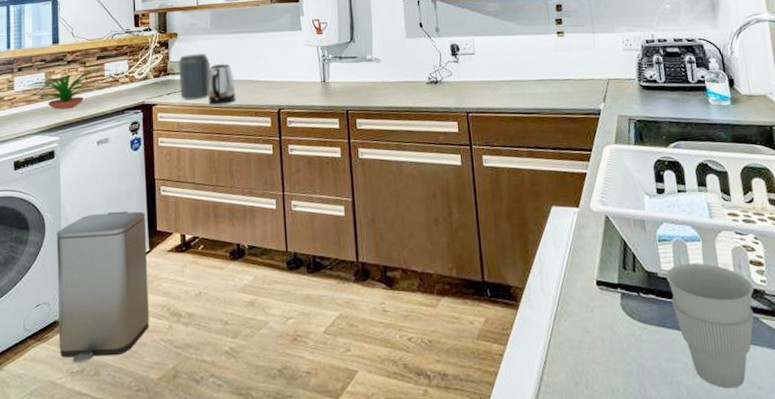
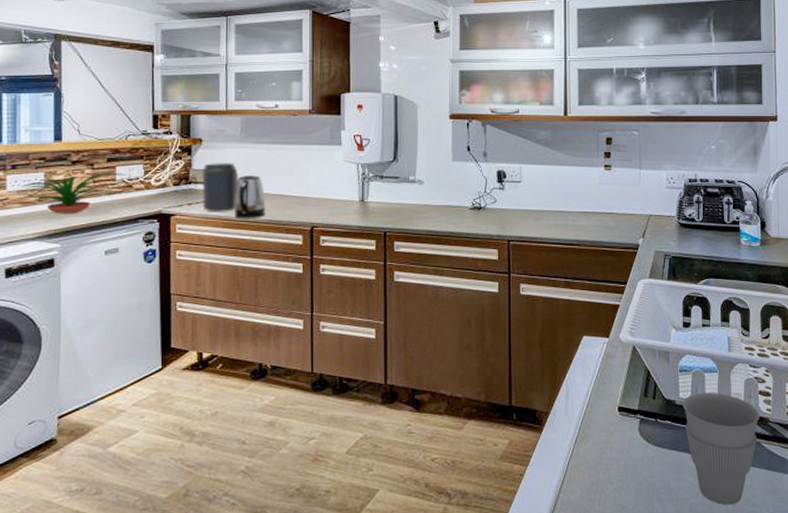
pedal bin: present [56,211,149,363] -> none [54,326,160,482]

